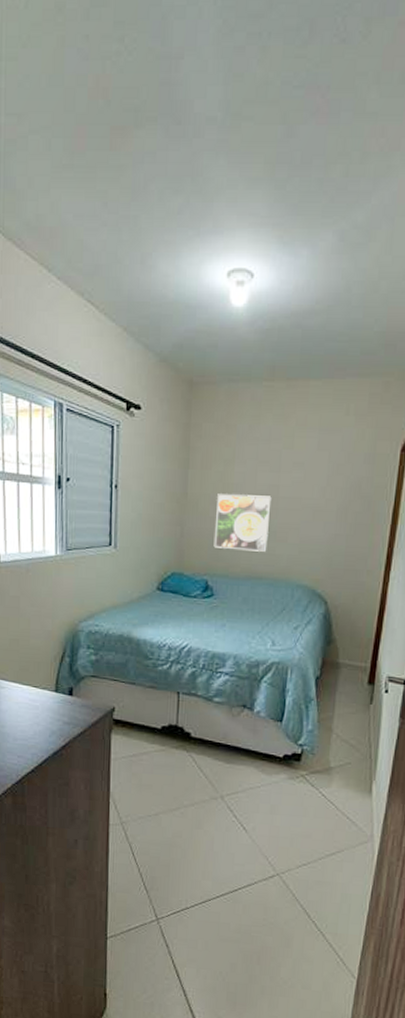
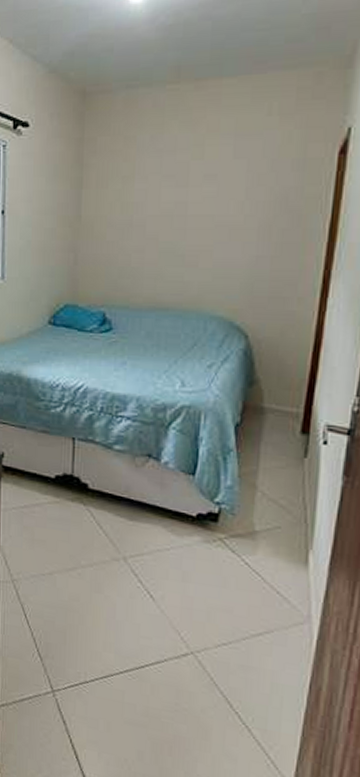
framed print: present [213,494,272,552] -> none [111,215,179,279]

